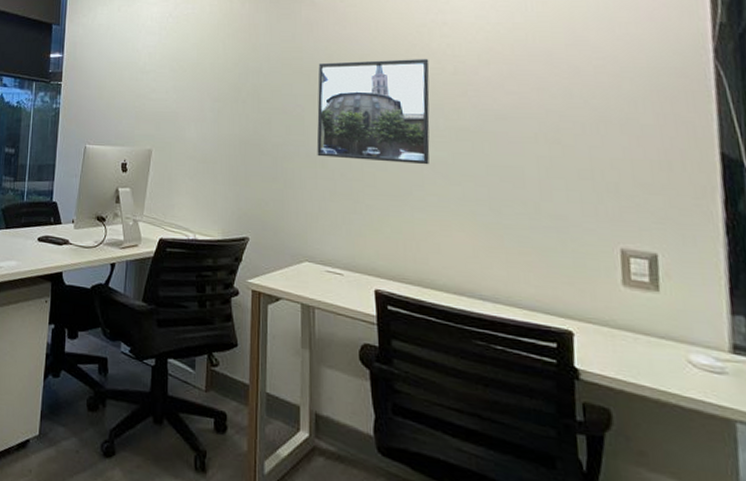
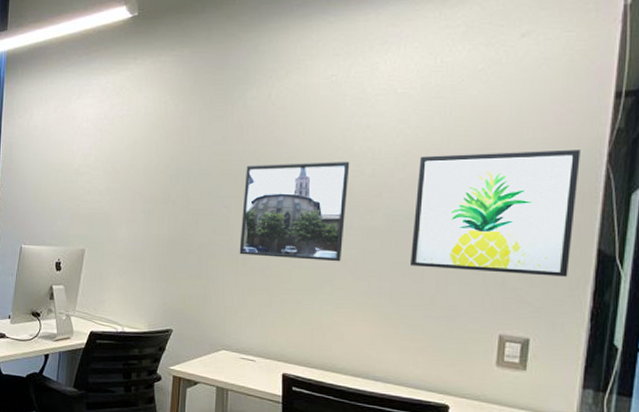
wall art: none [504,45,691,184] -> present [411,150,581,277]

